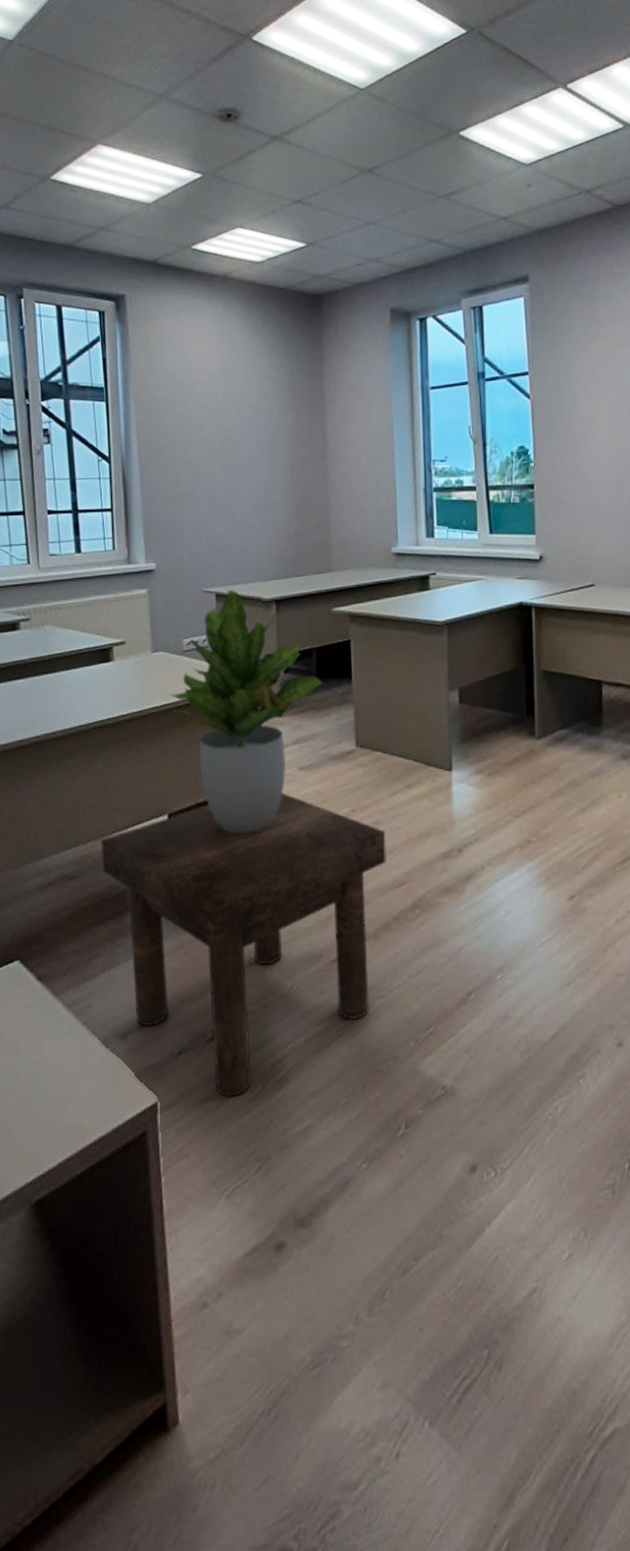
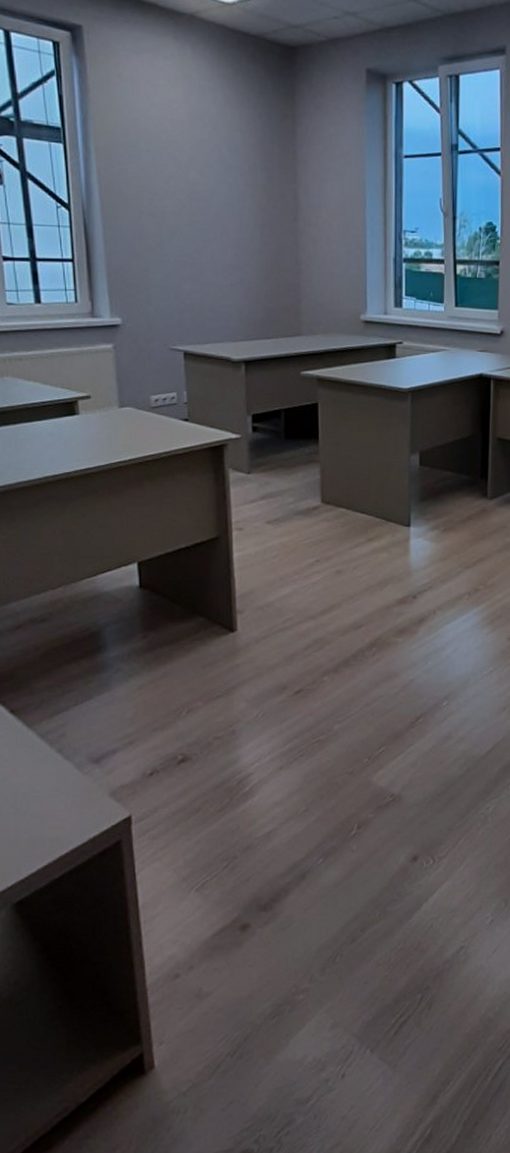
stool: present [101,793,387,1098] -> none [71,544,347,810]
potted plant: present [169,589,323,834] -> none [137,348,291,581]

